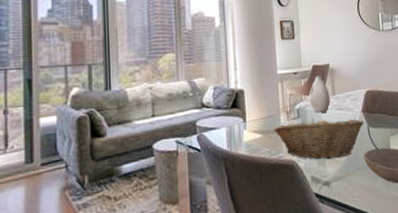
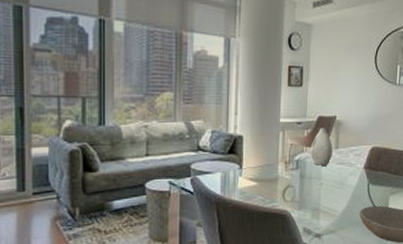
fruit basket: present [274,117,365,159] -> none [270,170,365,212]

